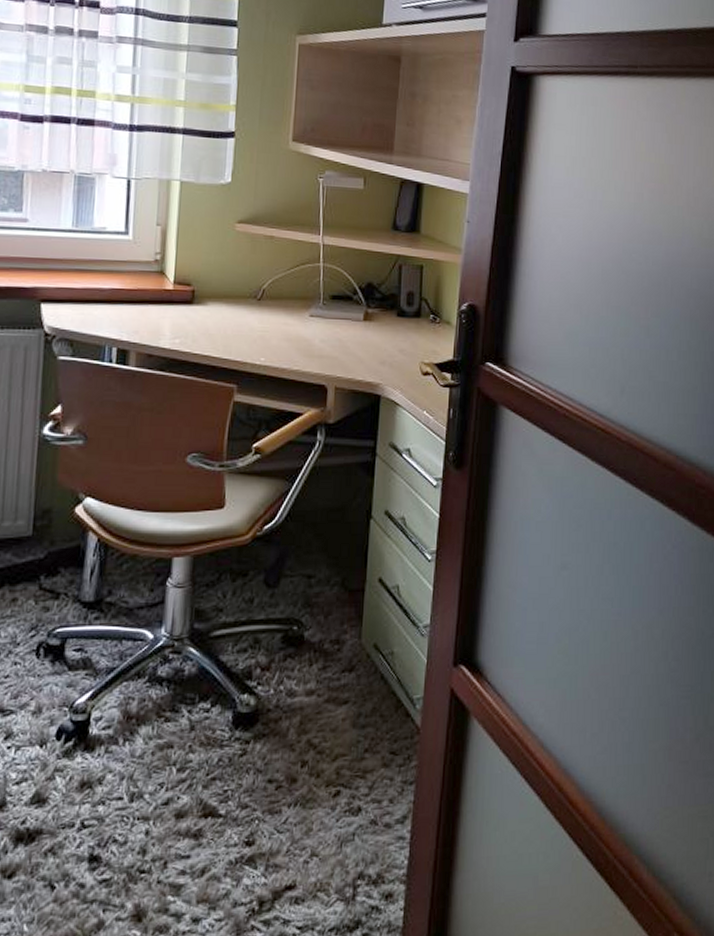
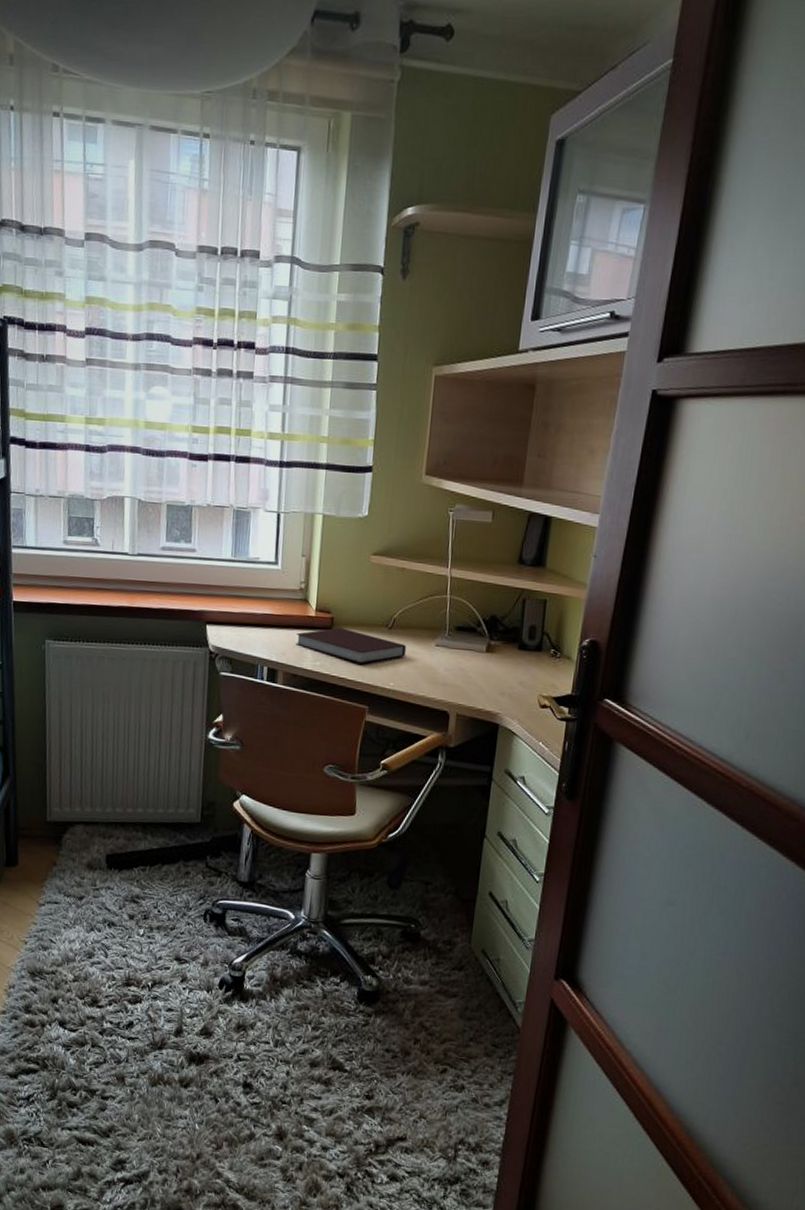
notebook: none [150,301,277,340] -> present [296,627,406,664]

